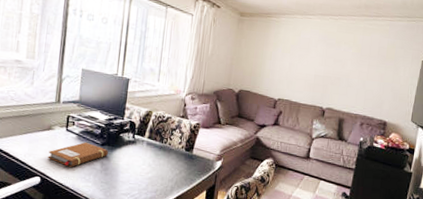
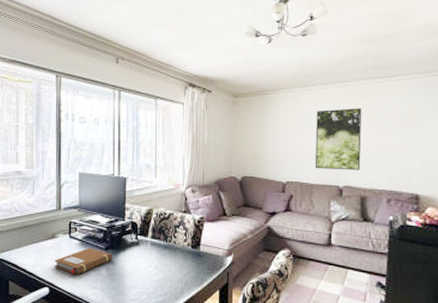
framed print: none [304,38,351,95] -> present [314,108,362,170]

